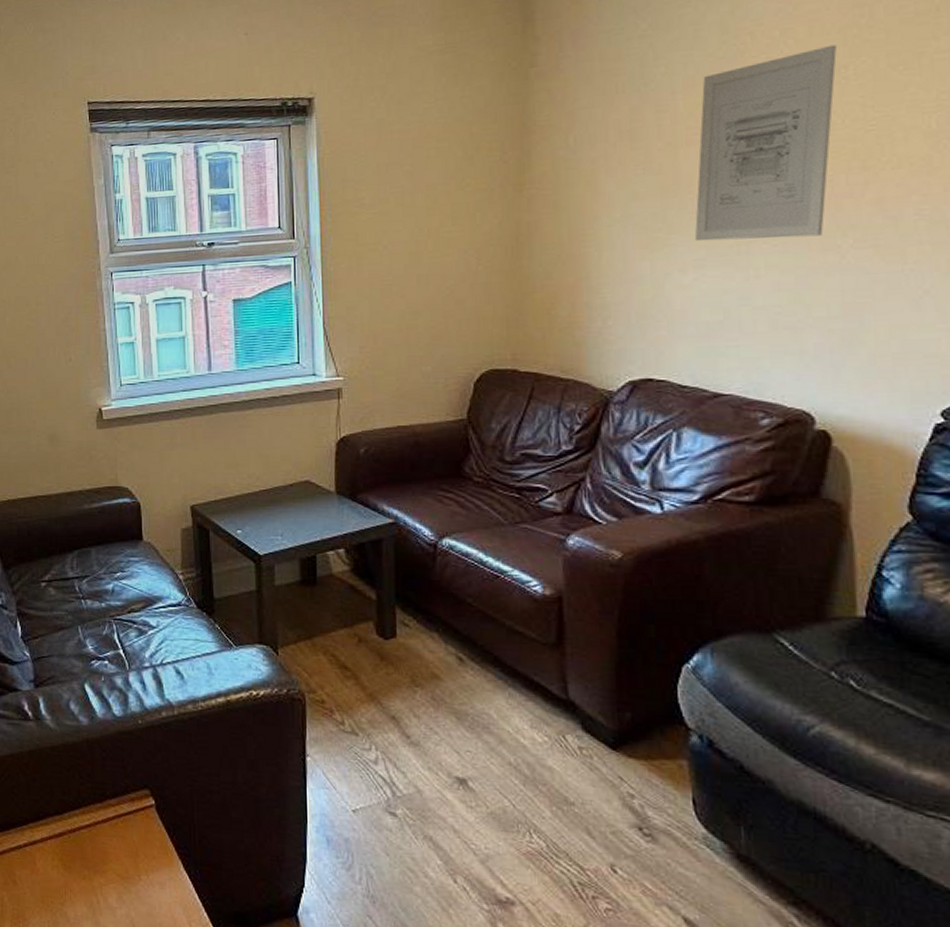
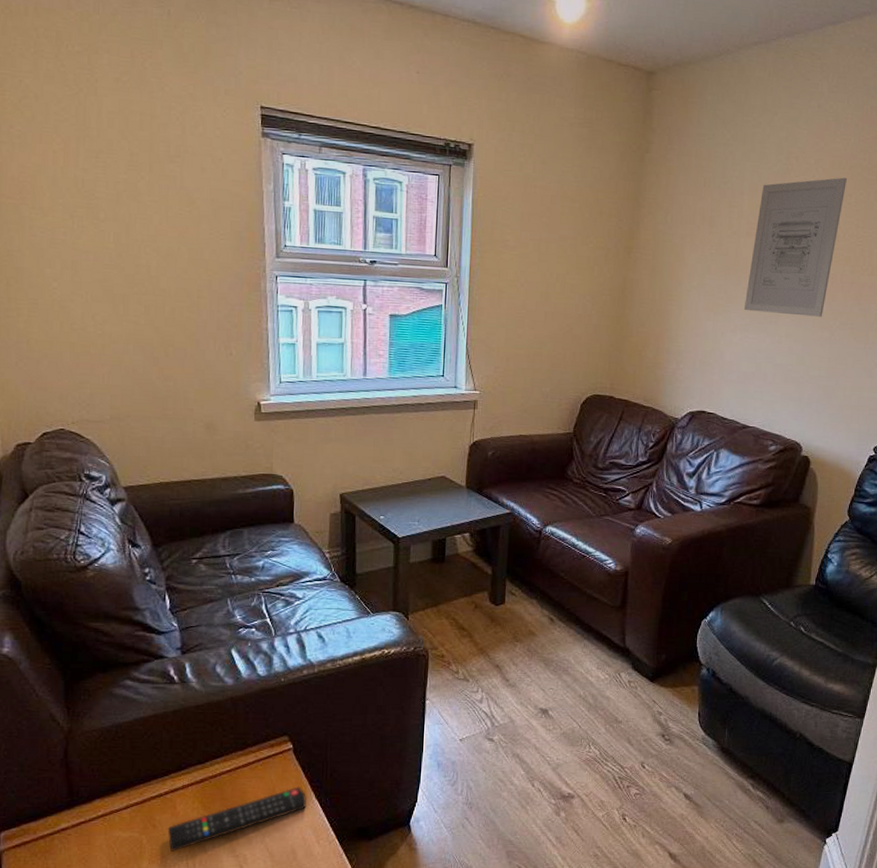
remote control: none [28,852,175,916] -> present [167,787,307,852]

